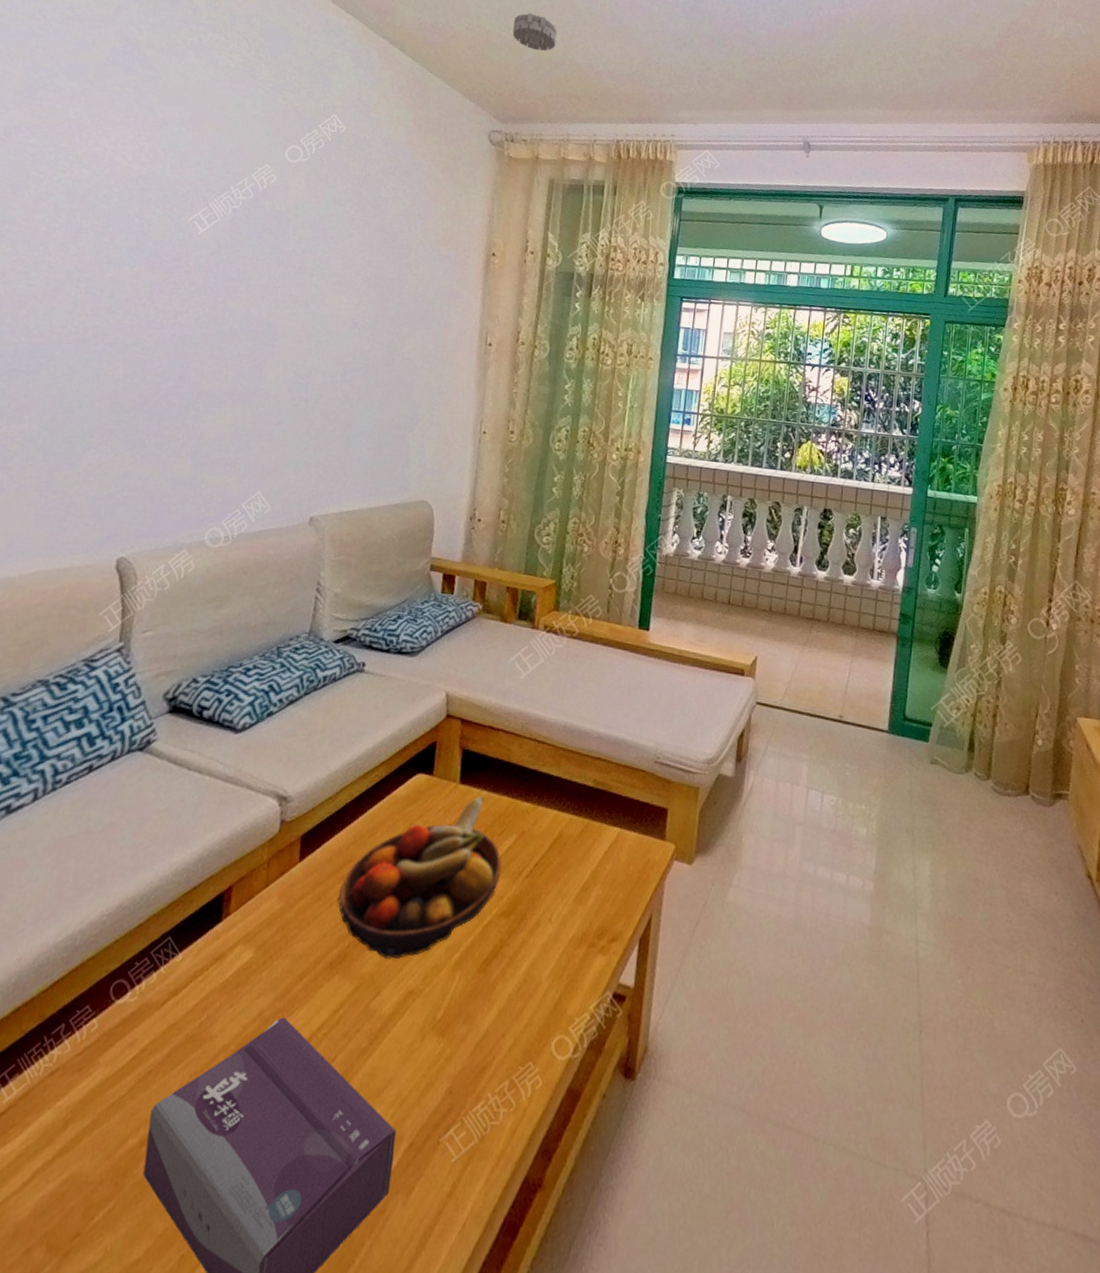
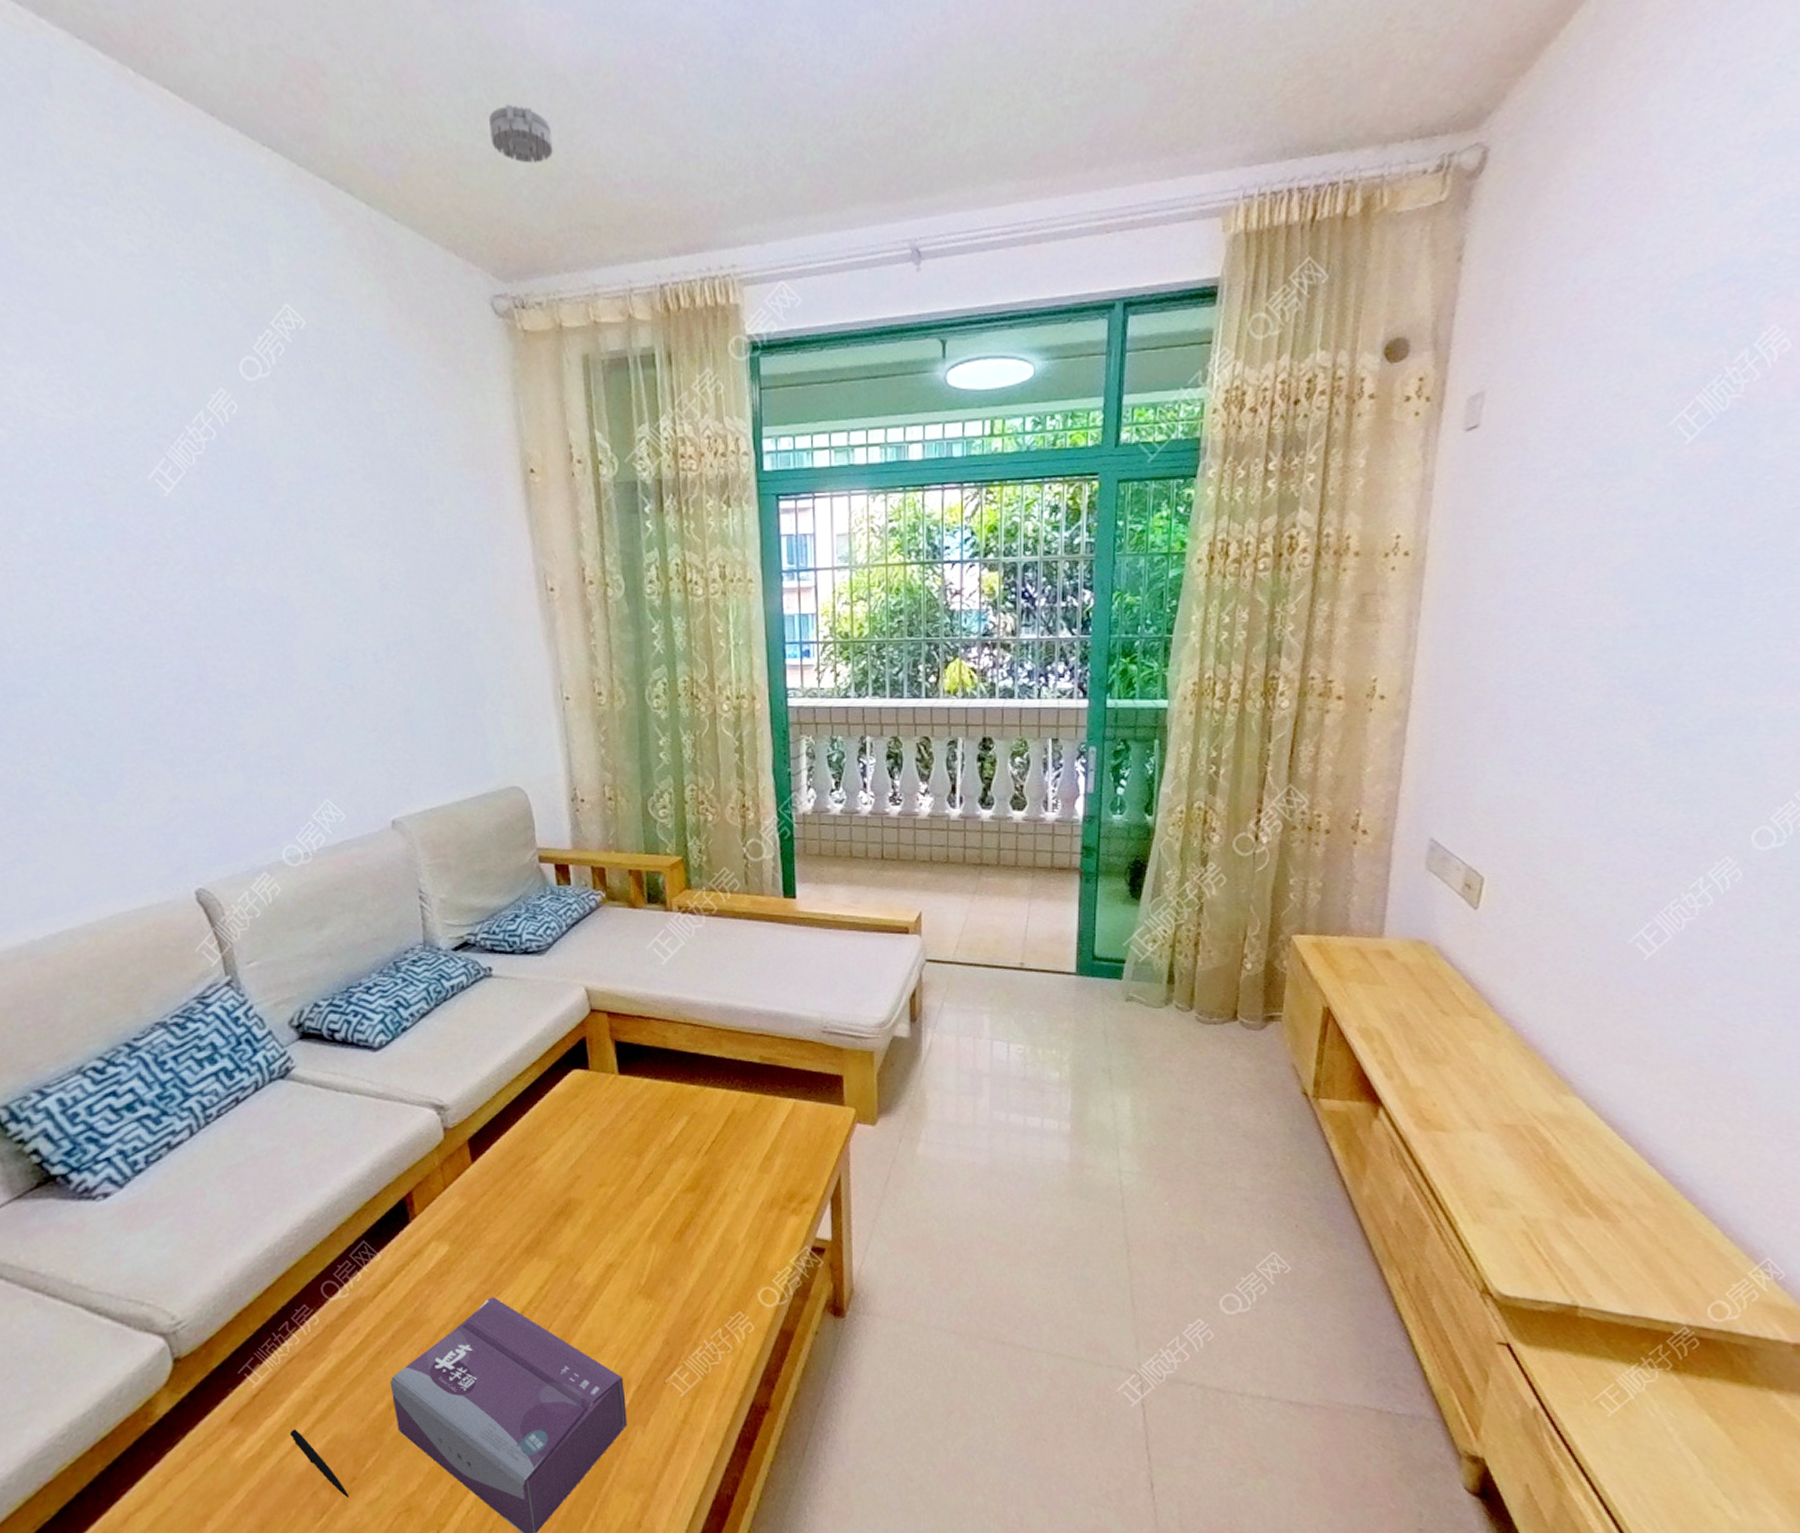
pen: none [23,1161,66,1261] -> present [289,1429,350,1498]
fruit bowl: present [338,796,502,959] -> none [519,1084,679,1239]

